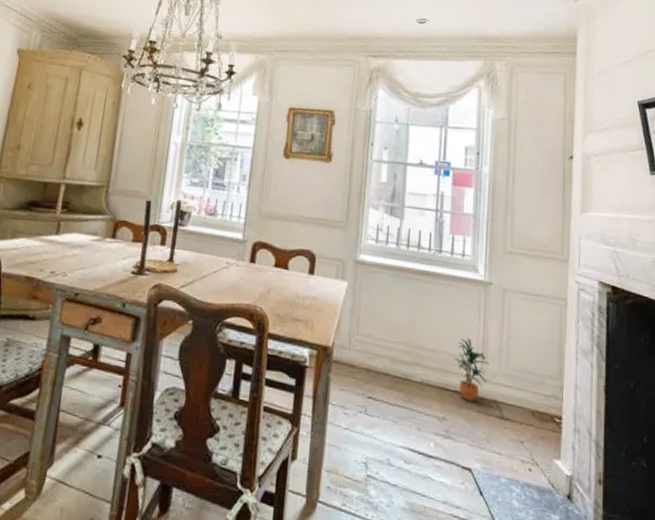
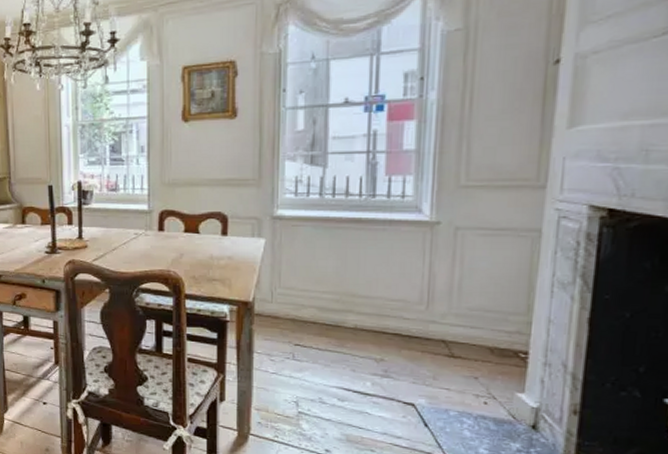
potted plant: present [454,338,490,402] -> none [392,281,437,342]

